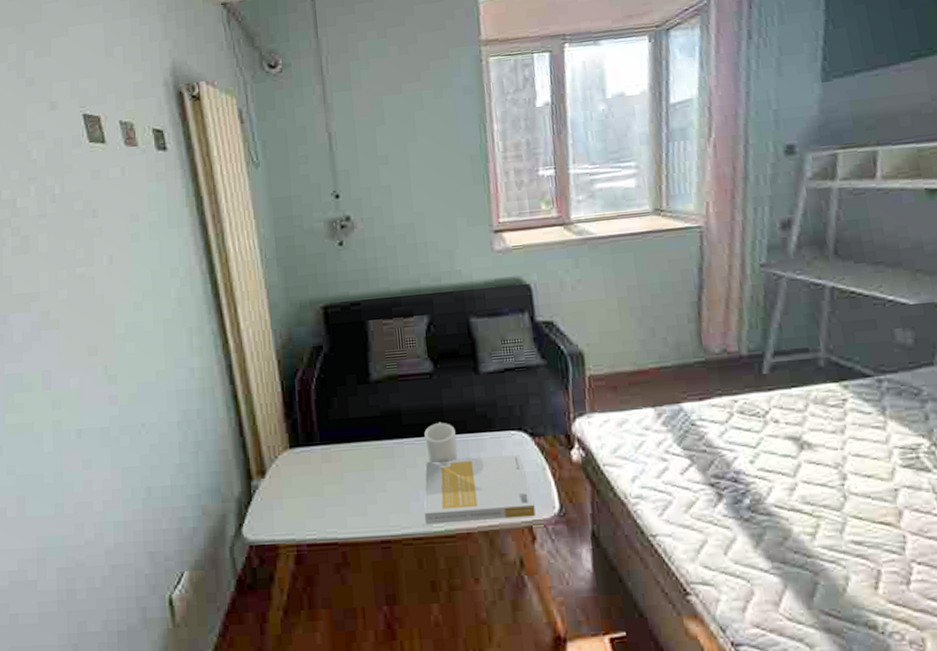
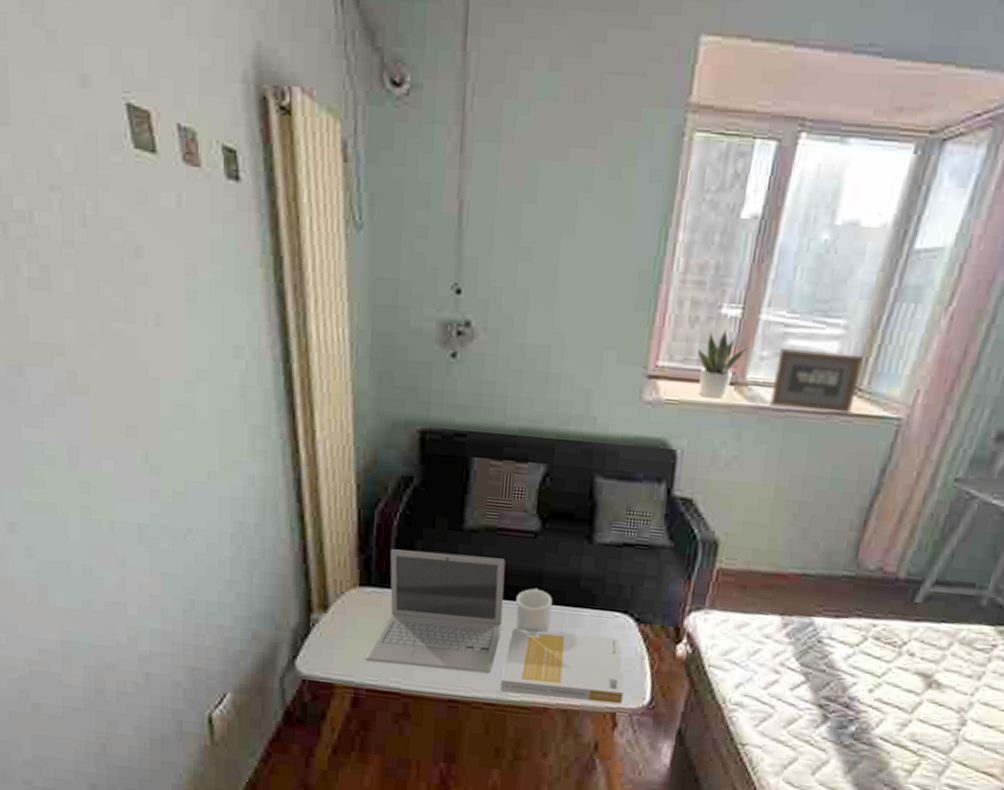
laptop: none [302,401,418,517] -> present [364,549,506,674]
potted plant: none [528,185,566,240] -> present [698,328,748,400]
picture frame: none [591,185,660,236] -> present [768,348,864,415]

